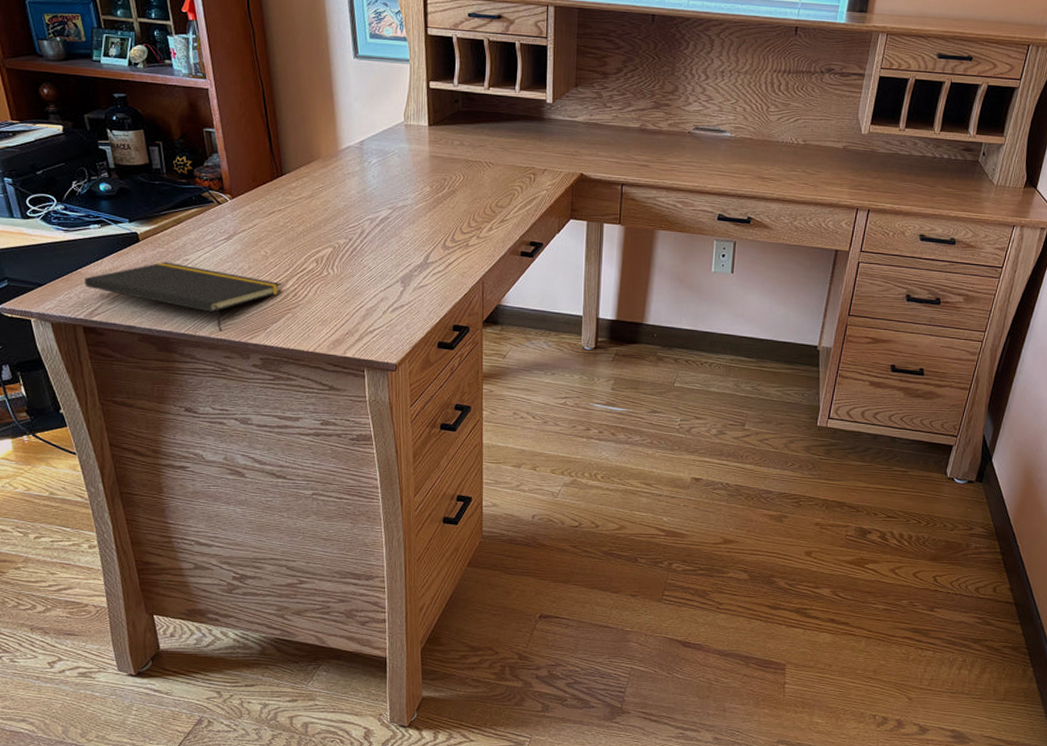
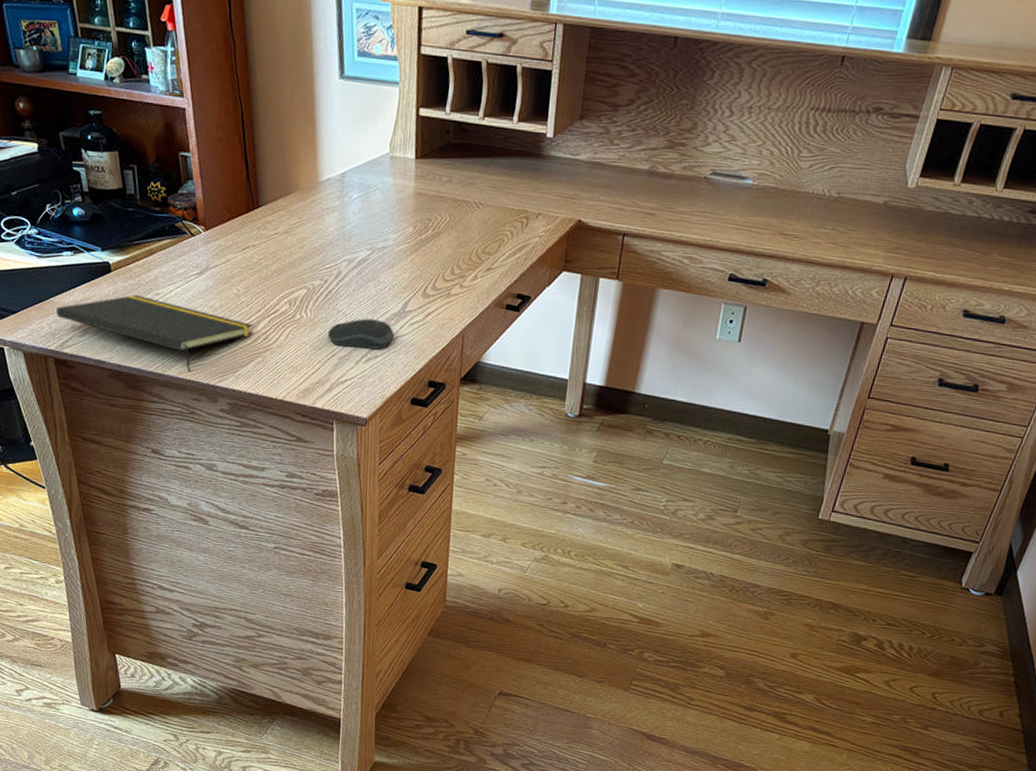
computer mouse: none [354,271,419,300] -> present [327,318,395,350]

